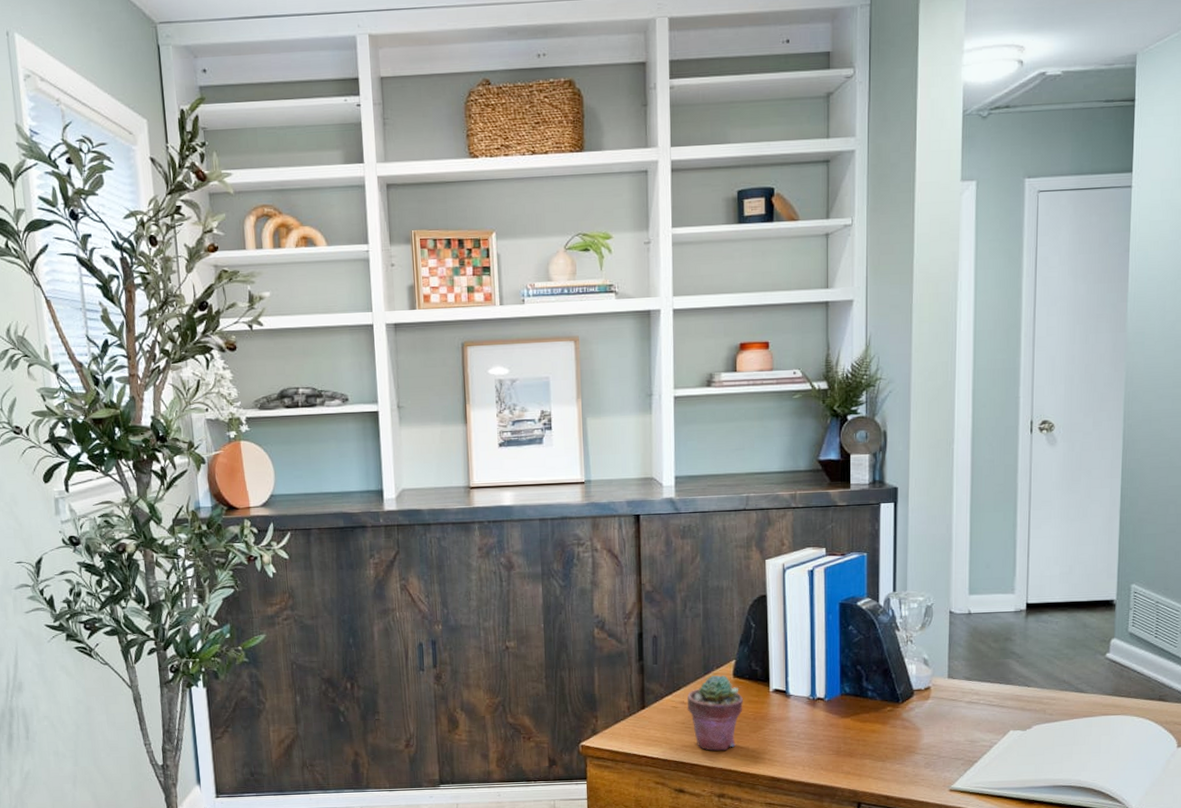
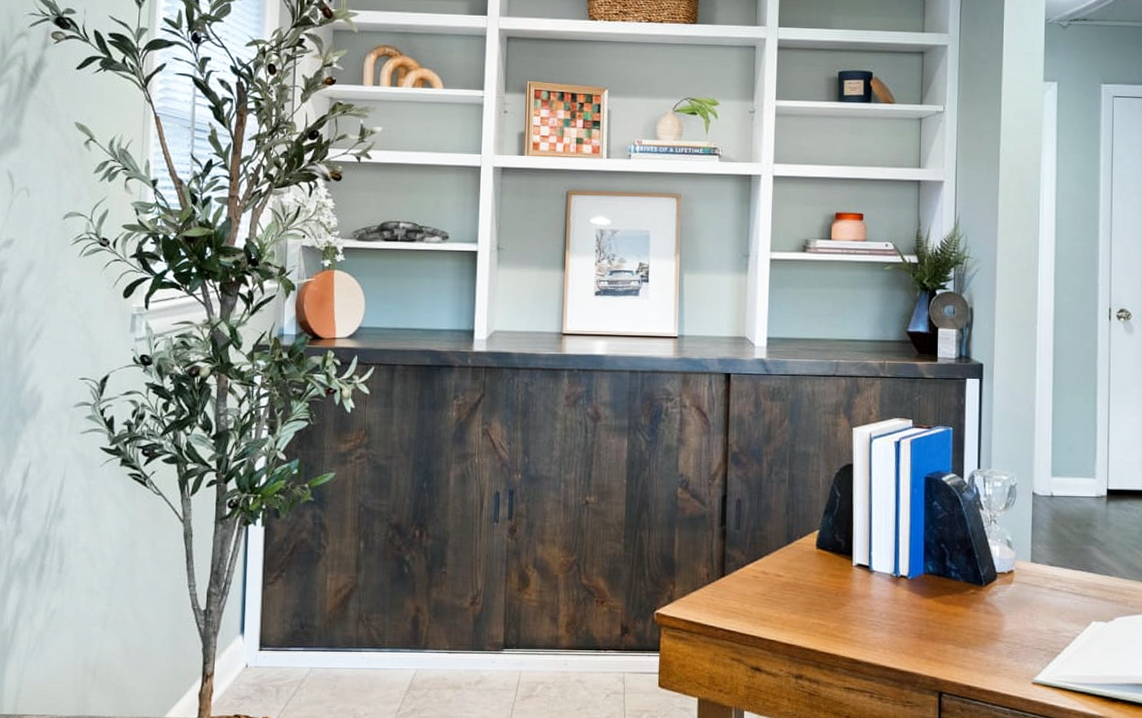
potted succulent: present [687,675,743,751] -> none [768,545,825,627]

